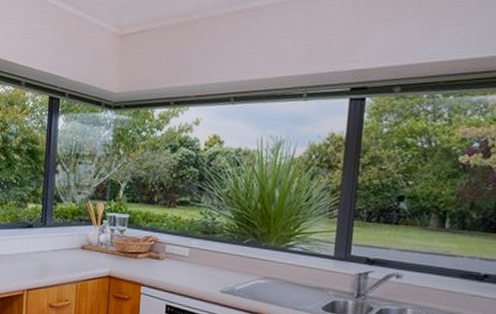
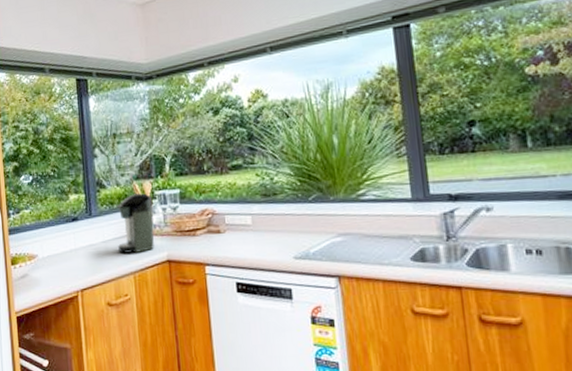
coffee maker: none [66,212,103,265] -> present [116,193,155,254]

